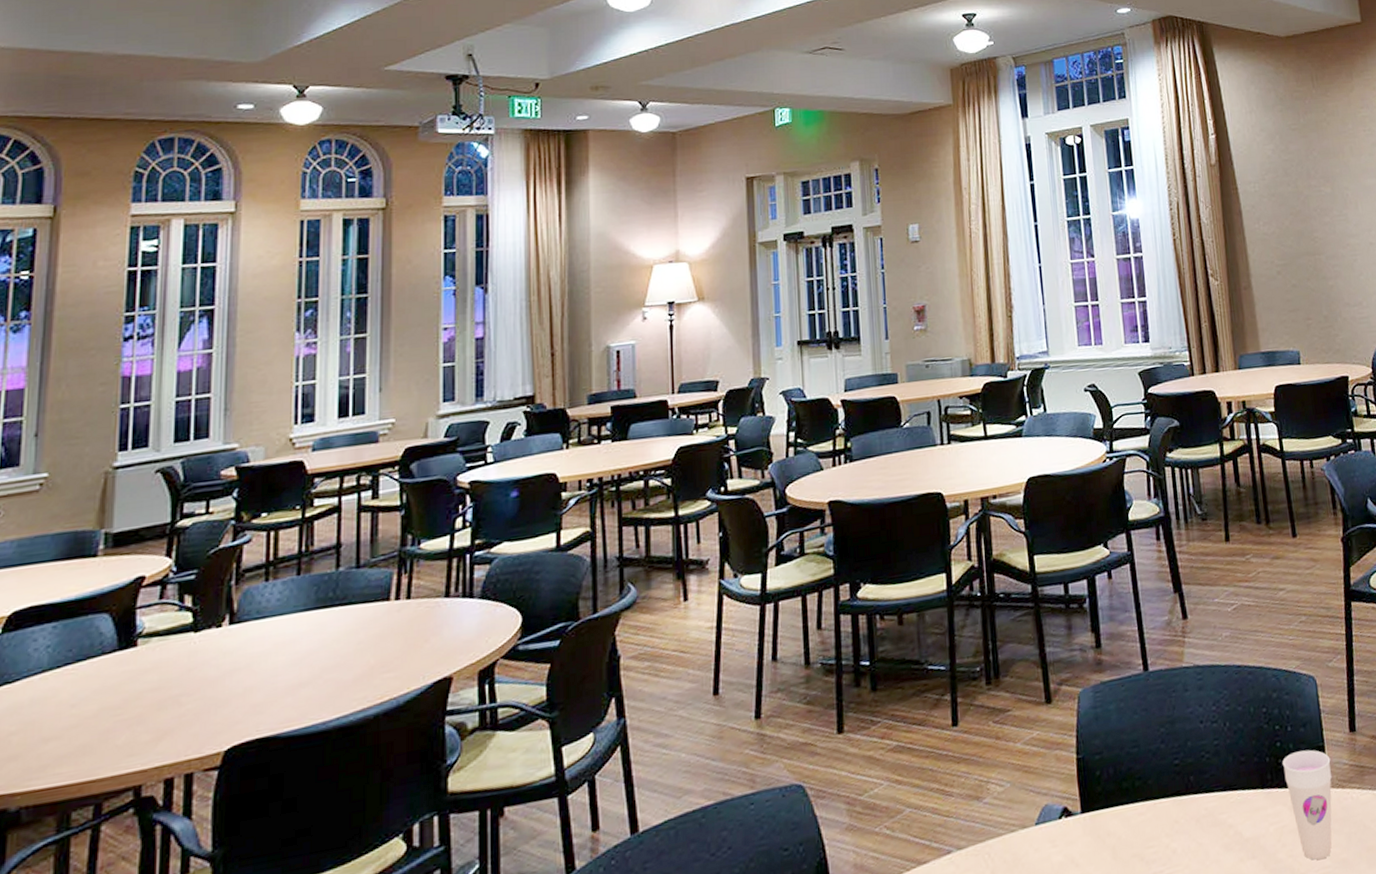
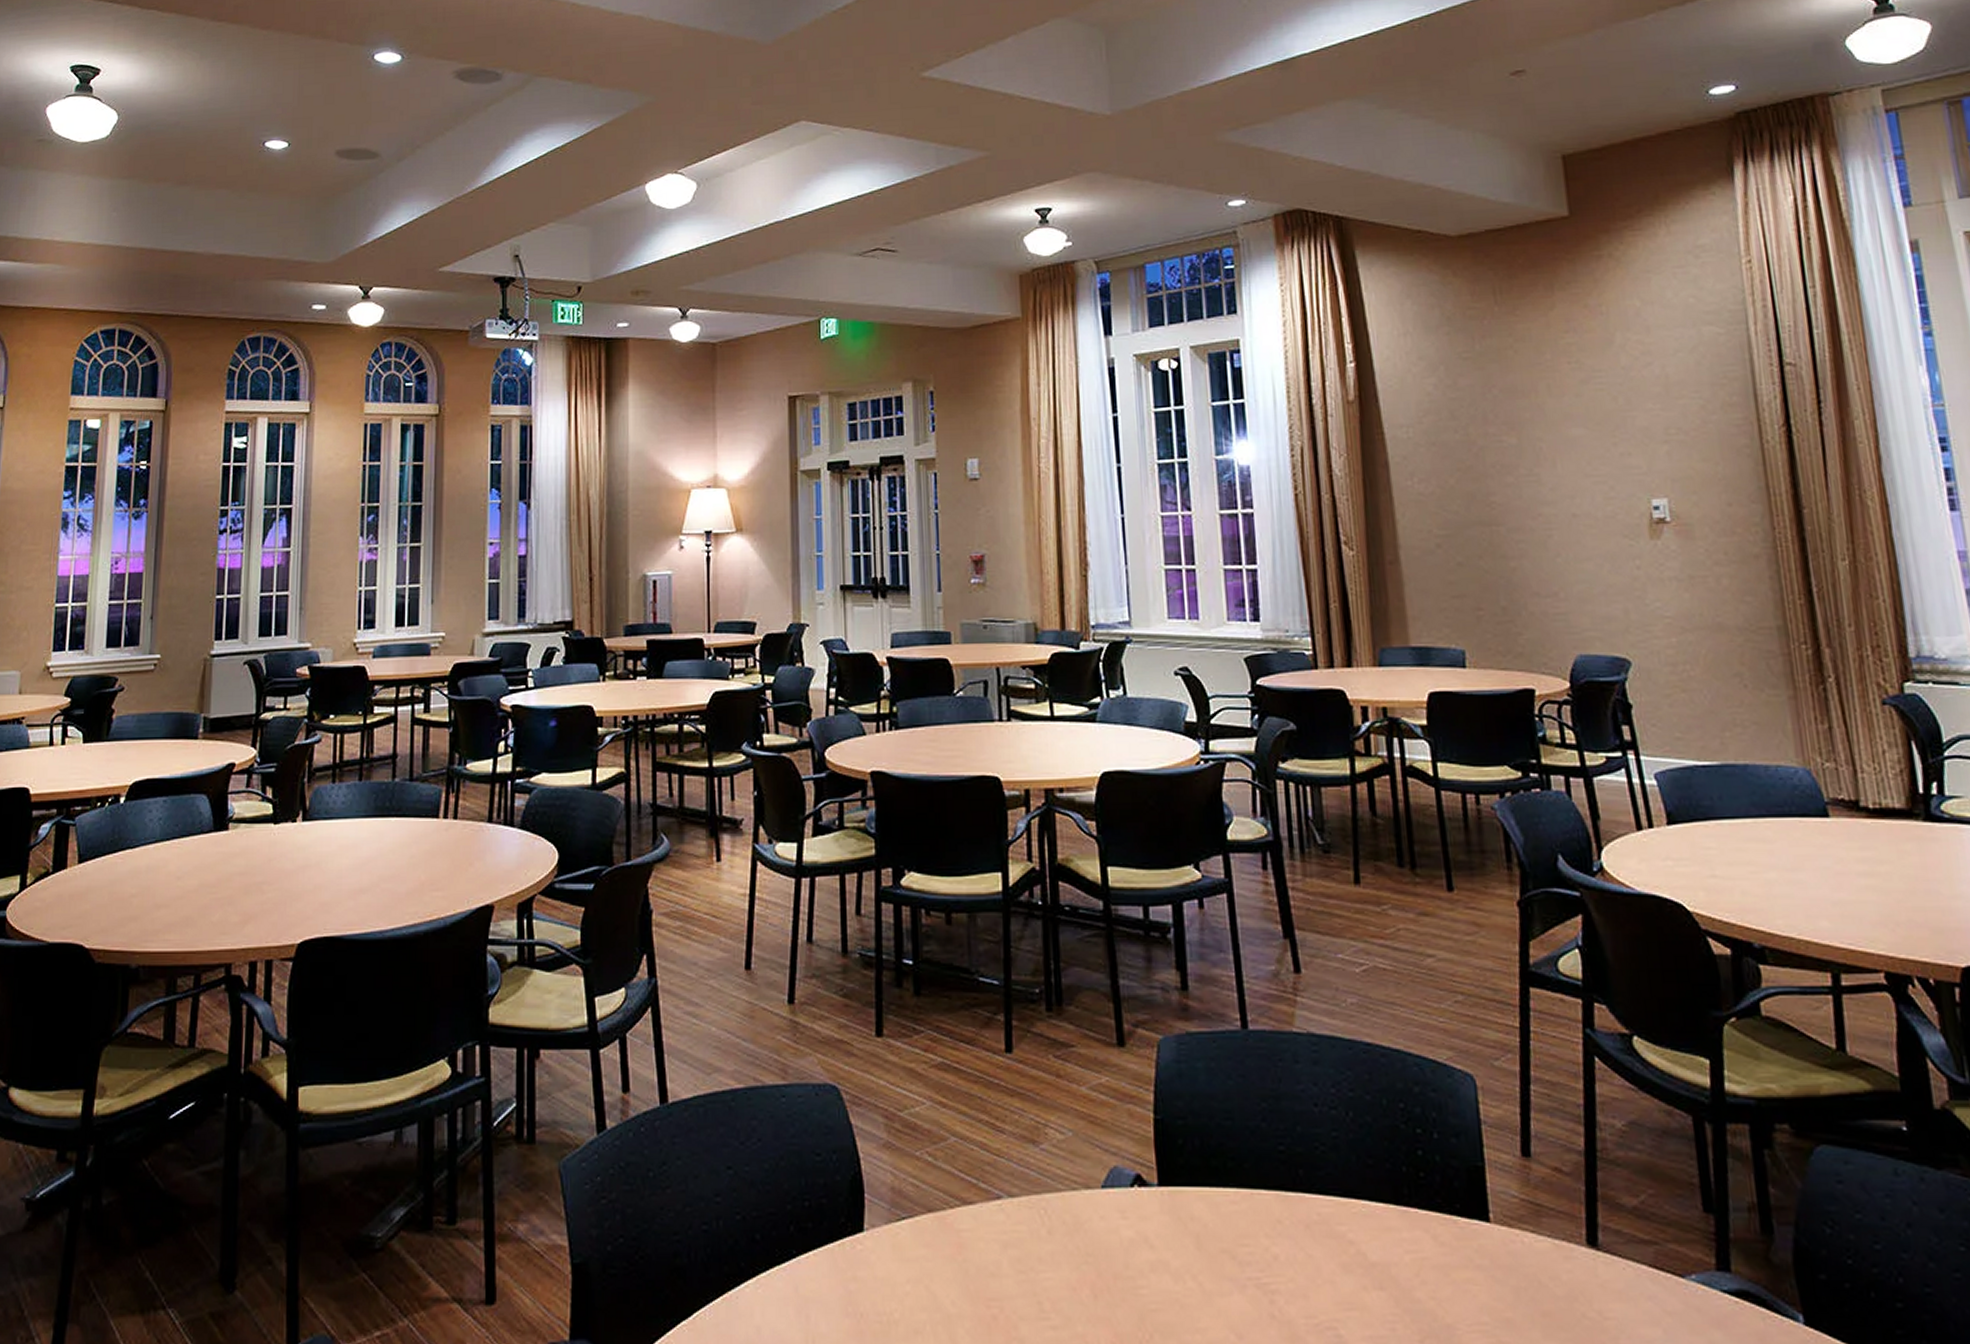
cup: present [1282,749,1332,860] -> none [1424,1167,1494,1311]

